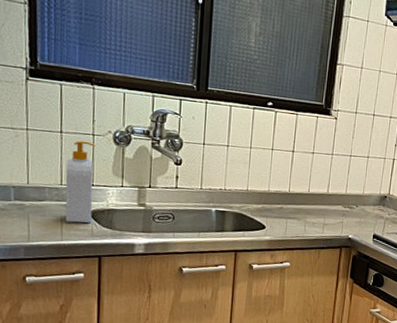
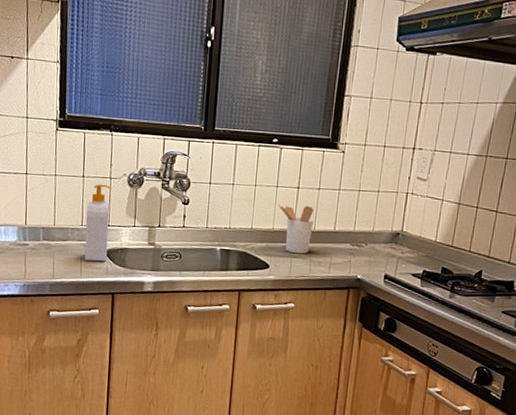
utensil holder: none [273,167,308,216] -> present [277,204,314,254]

